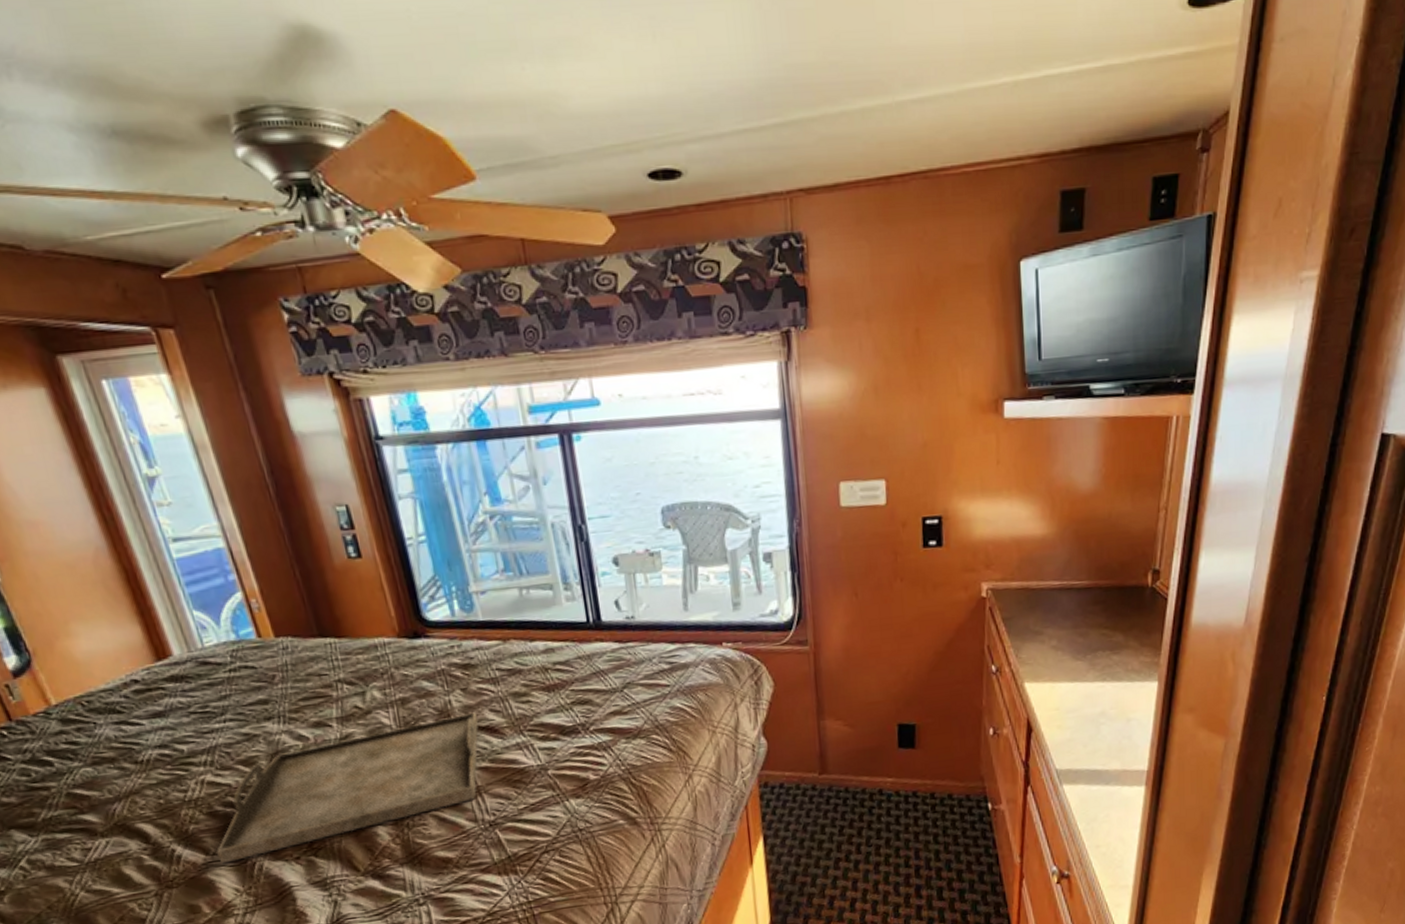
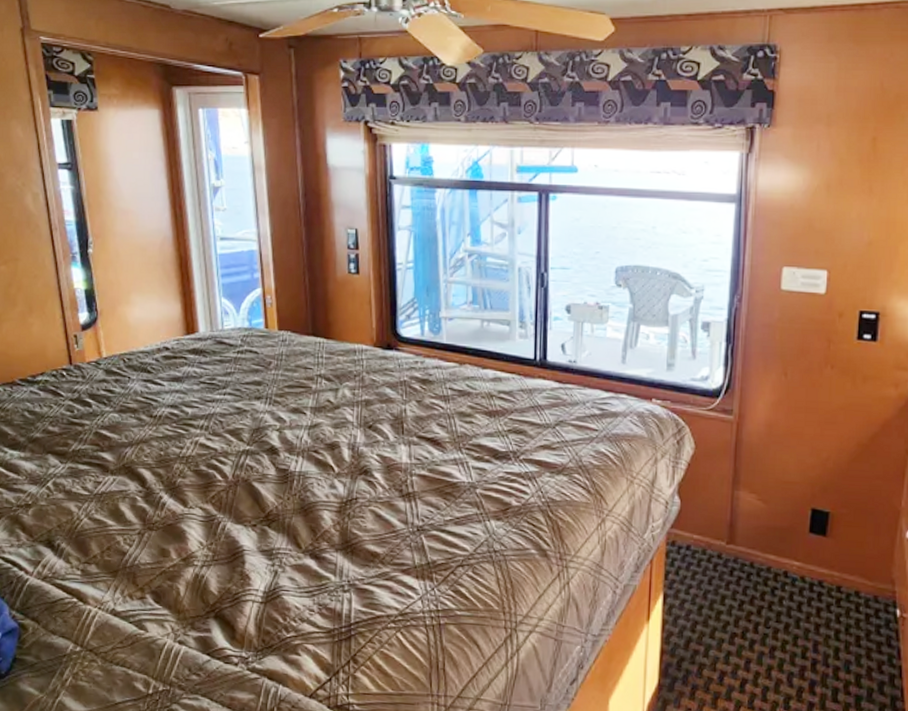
serving tray: present [216,712,479,864] -> none [193,423,426,518]

